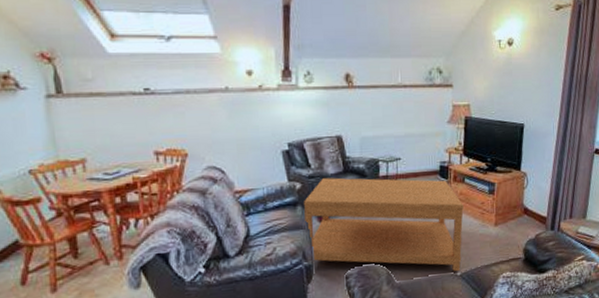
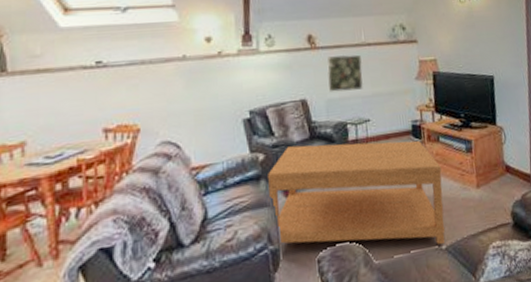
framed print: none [362,94,397,131] -> present [326,54,363,92]

